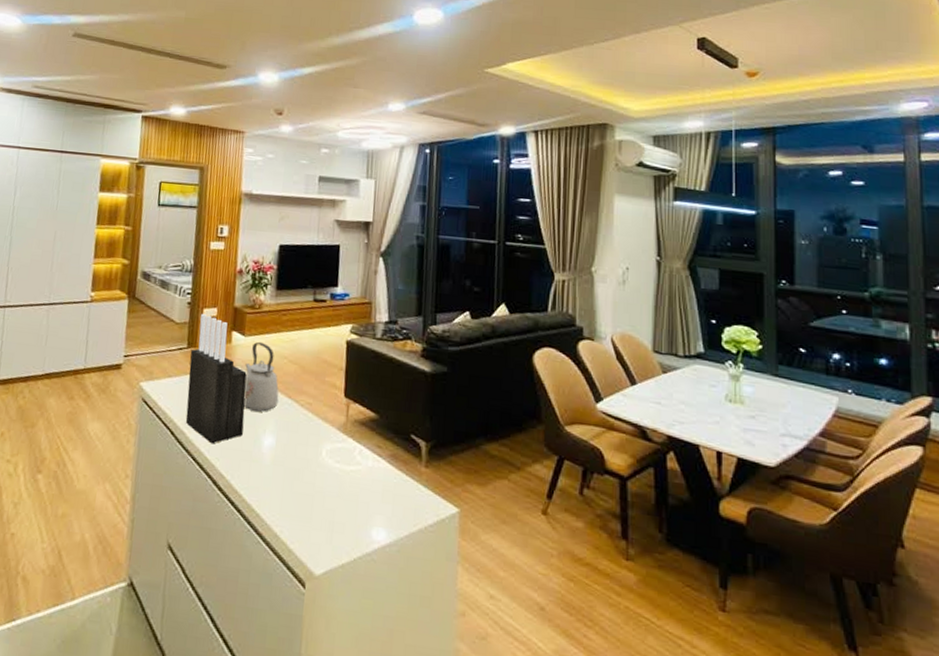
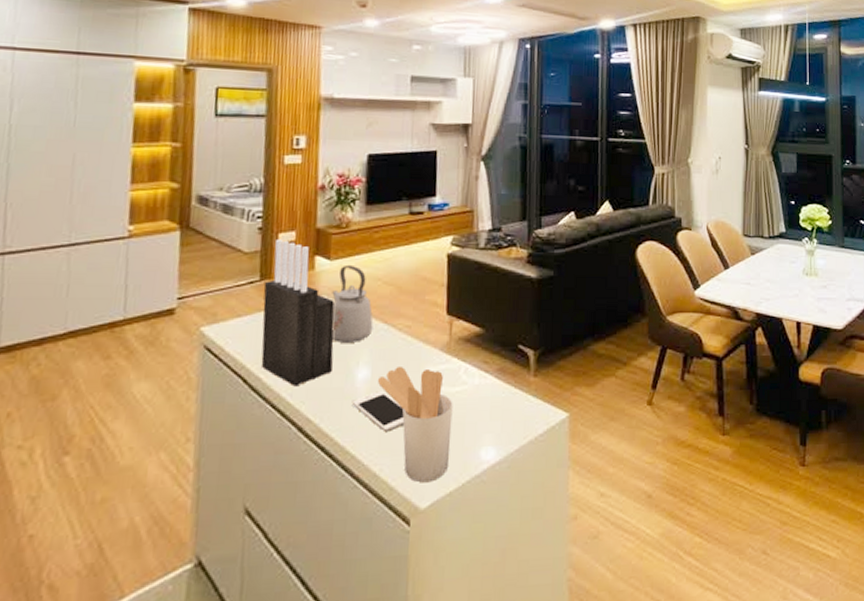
cell phone: none [258,458,304,498] -> present [351,390,405,433]
utensil holder: none [281,438,348,551] -> present [378,365,453,483]

